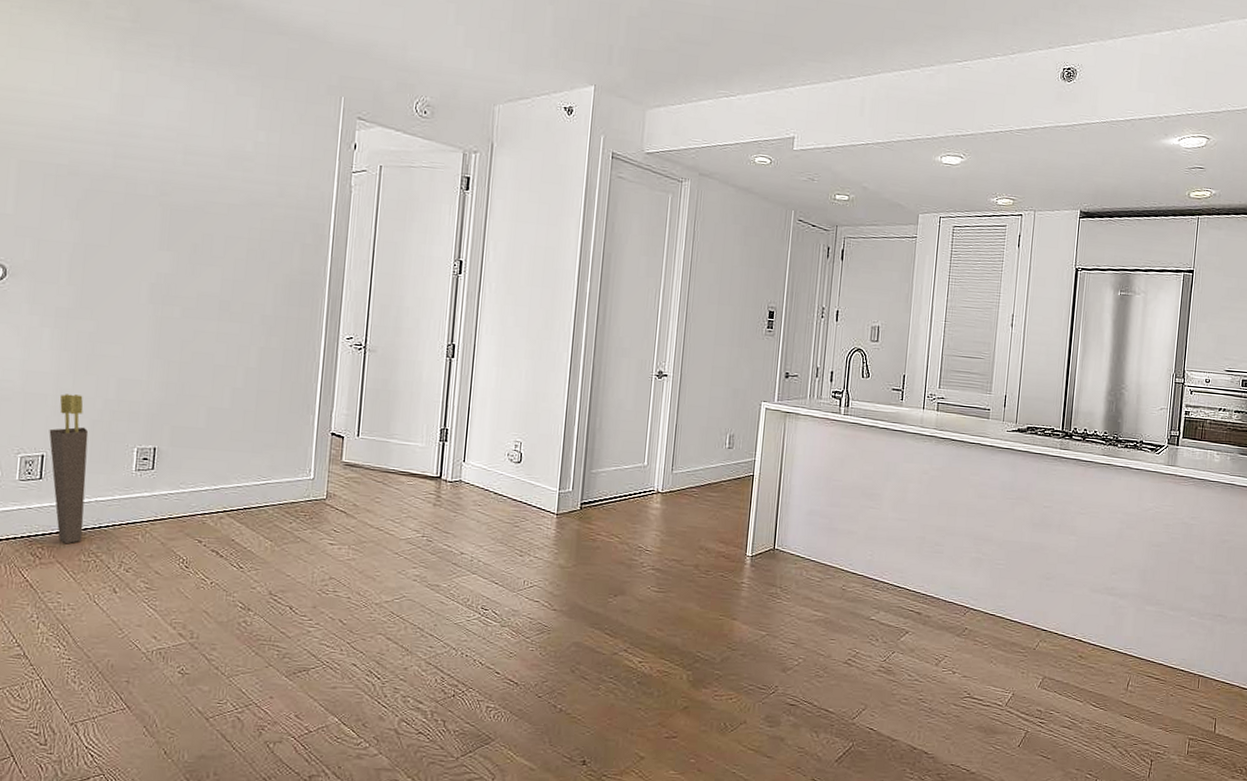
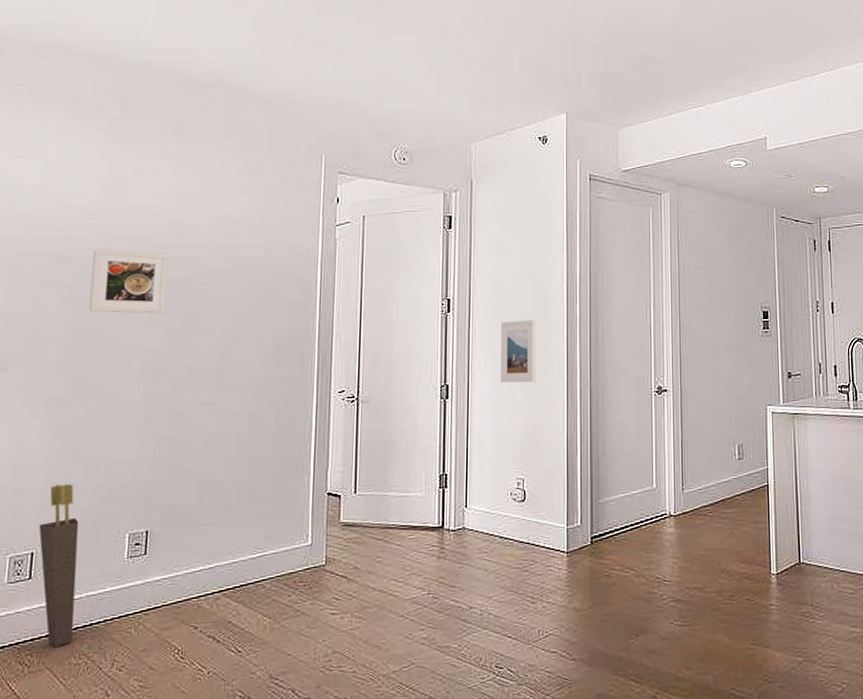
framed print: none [98,165,181,240] -> present [88,249,169,314]
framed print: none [506,289,546,353] -> present [500,319,536,383]

